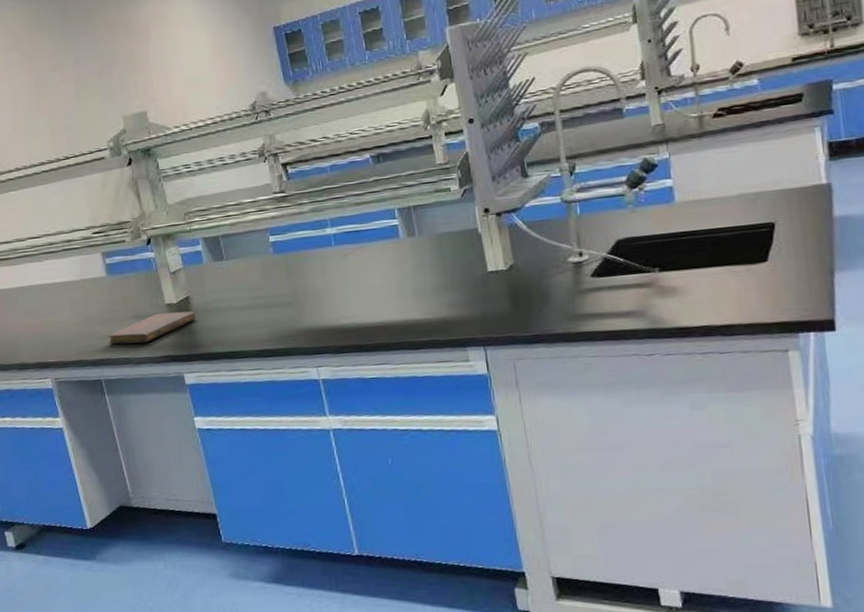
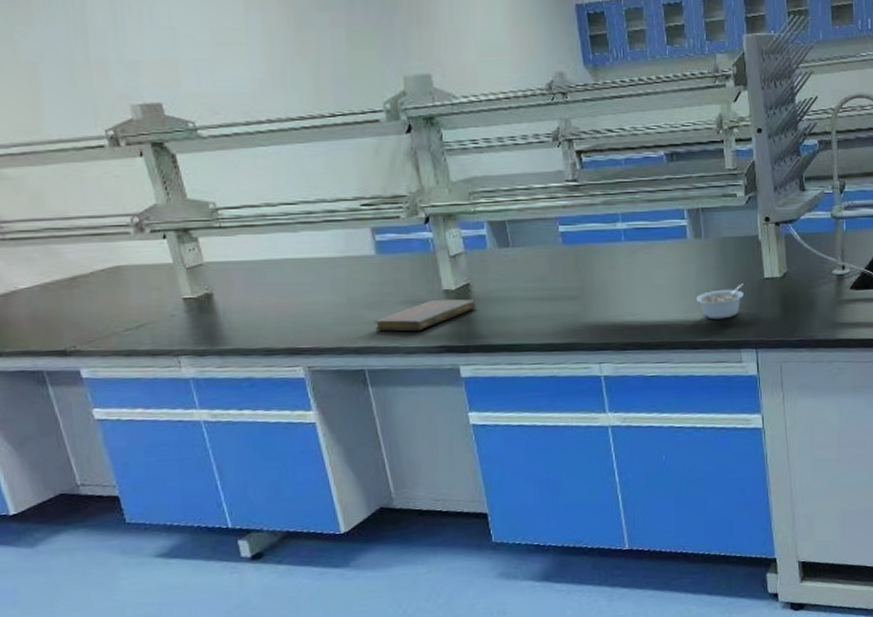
legume: none [414,279,466,318] -> present [697,283,744,319]

